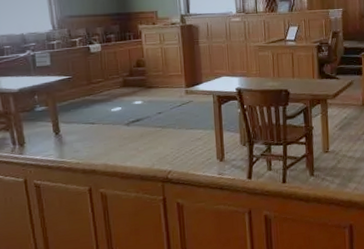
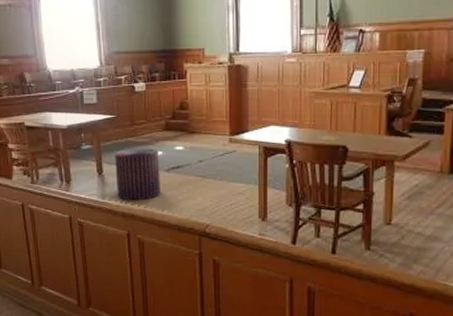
stool: none [72,104,121,157] -> present [115,148,160,201]

